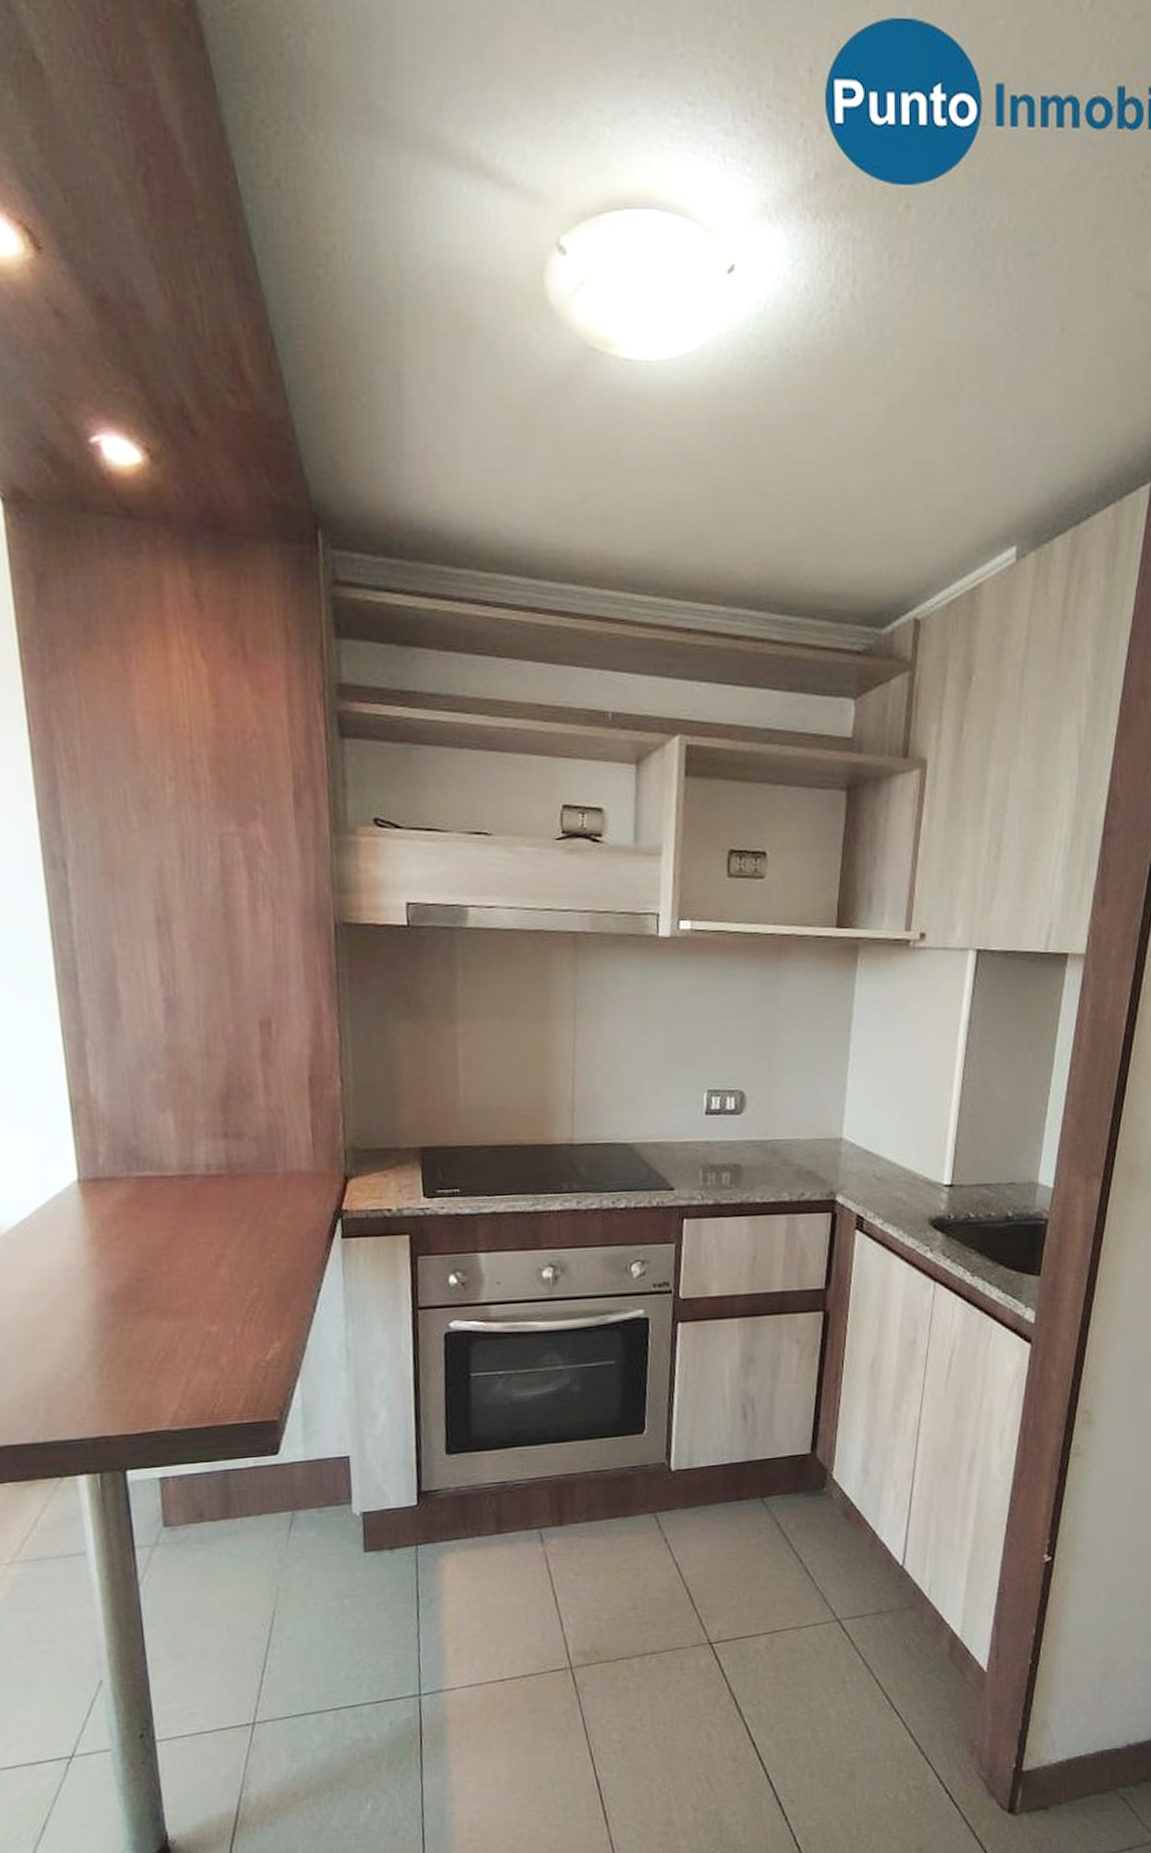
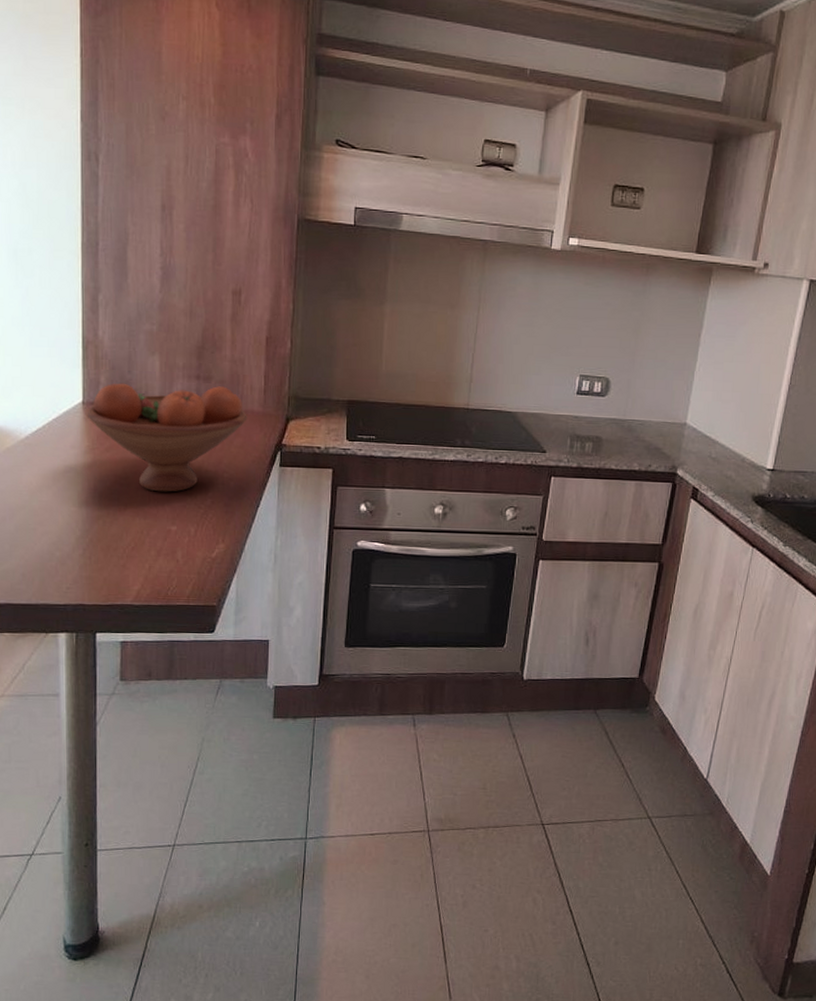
fruit bowl: none [84,1144,295,1285] -> present [86,383,247,492]

